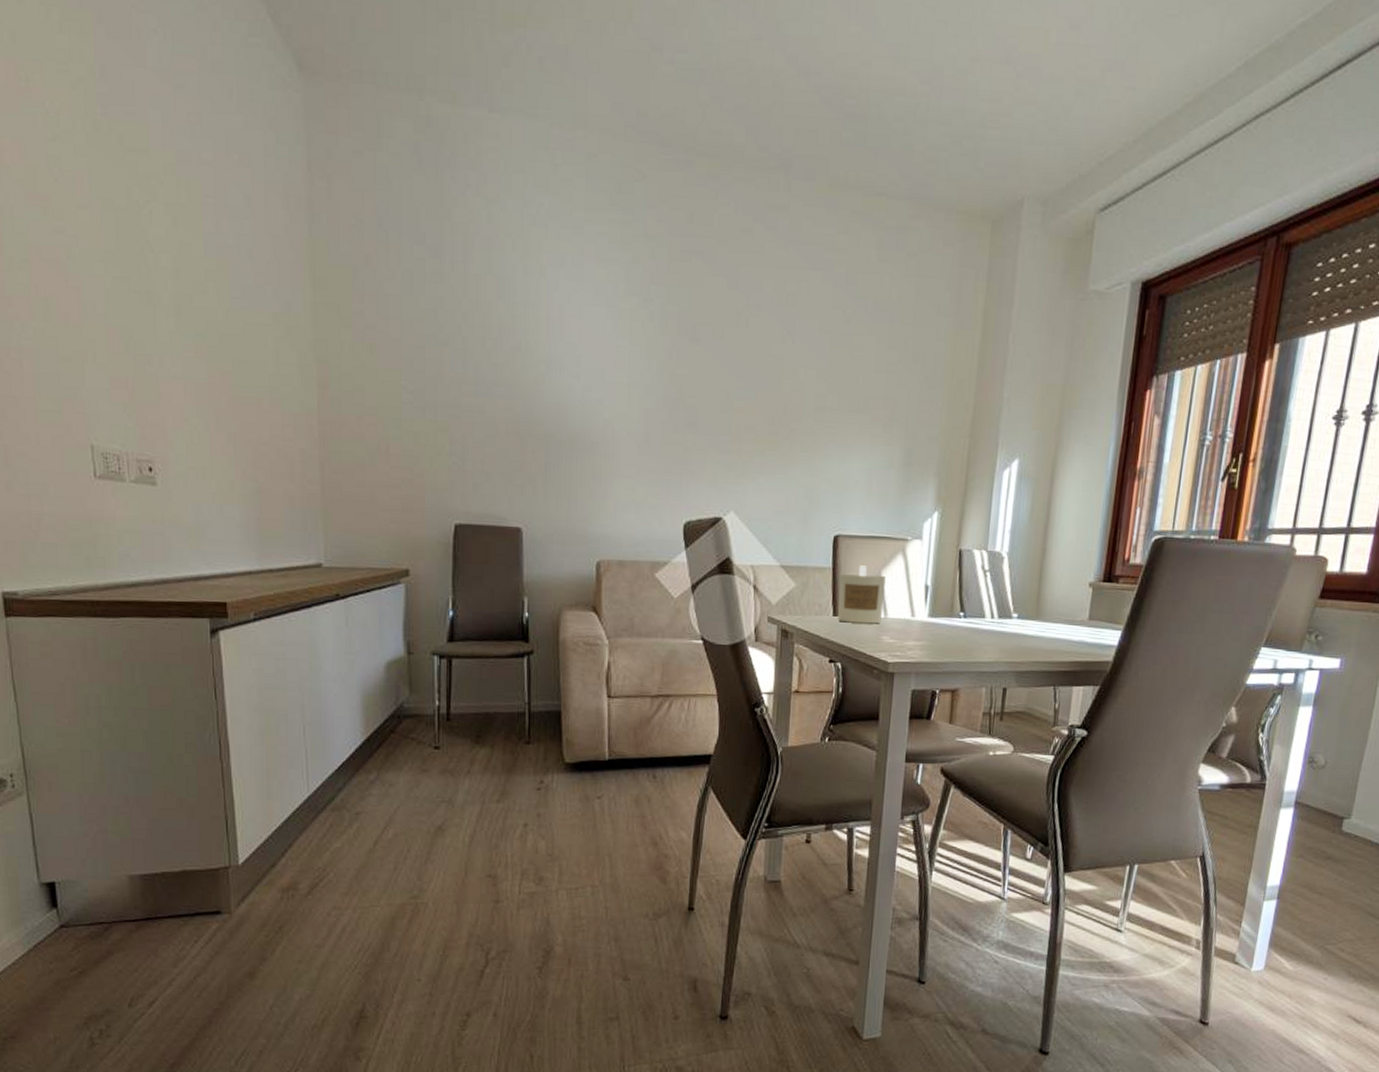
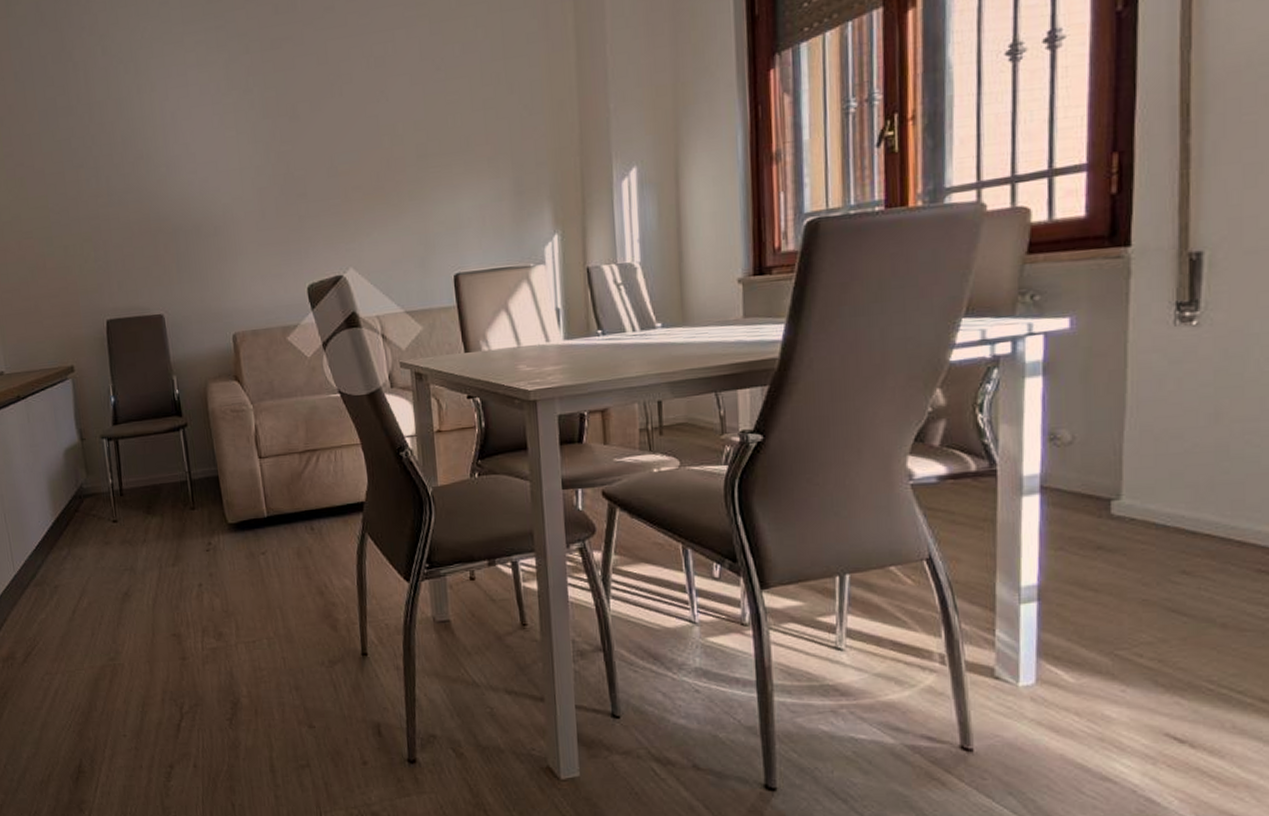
candle: present [837,565,886,624] -> none [465,298,516,358]

